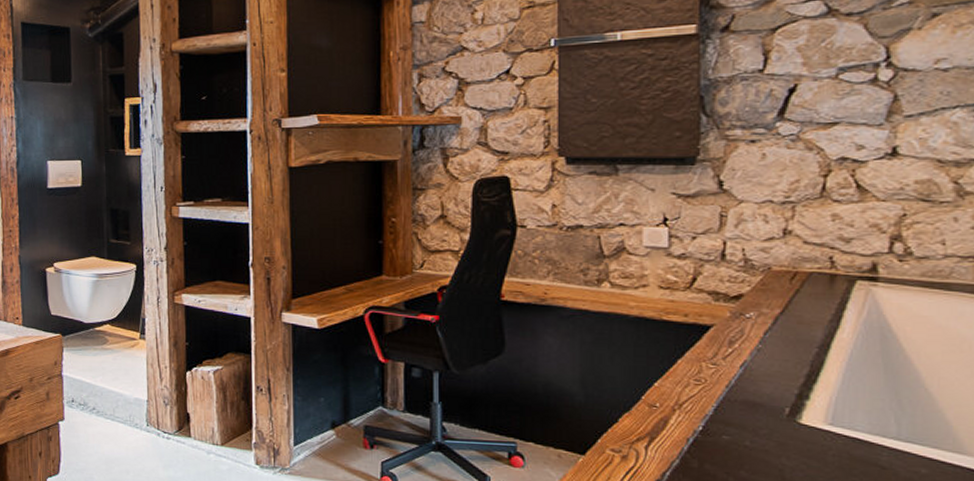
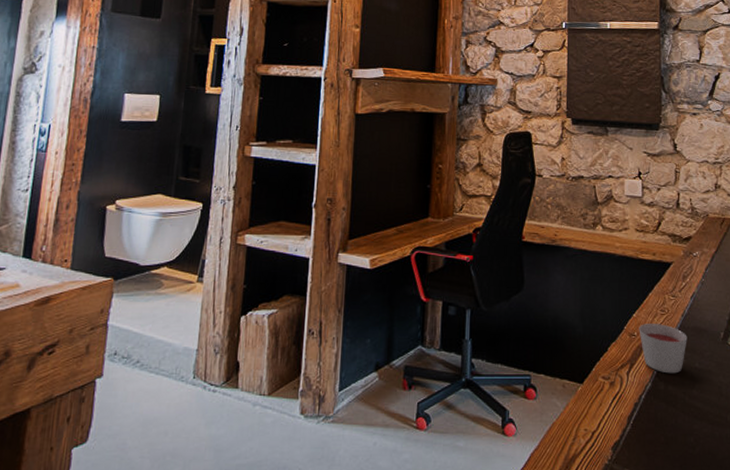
candle: none [662,394,734,452] -> present [639,324,687,374]

